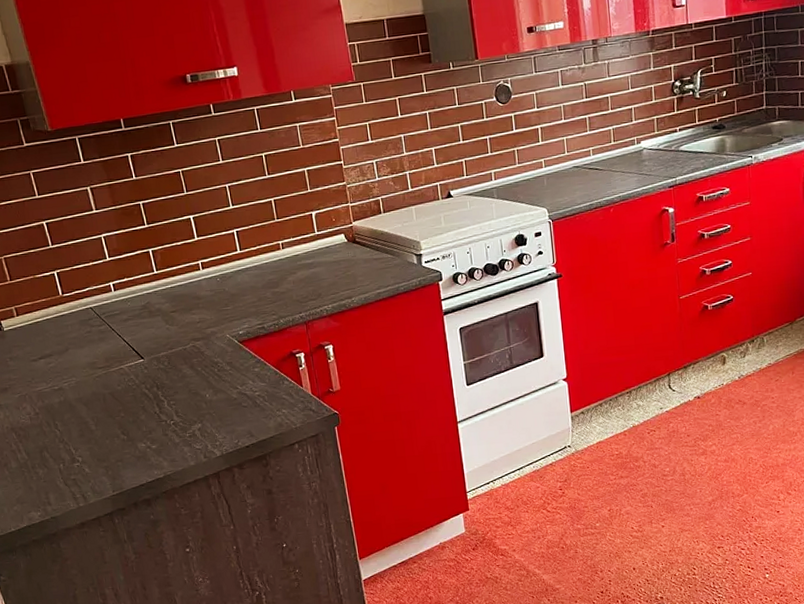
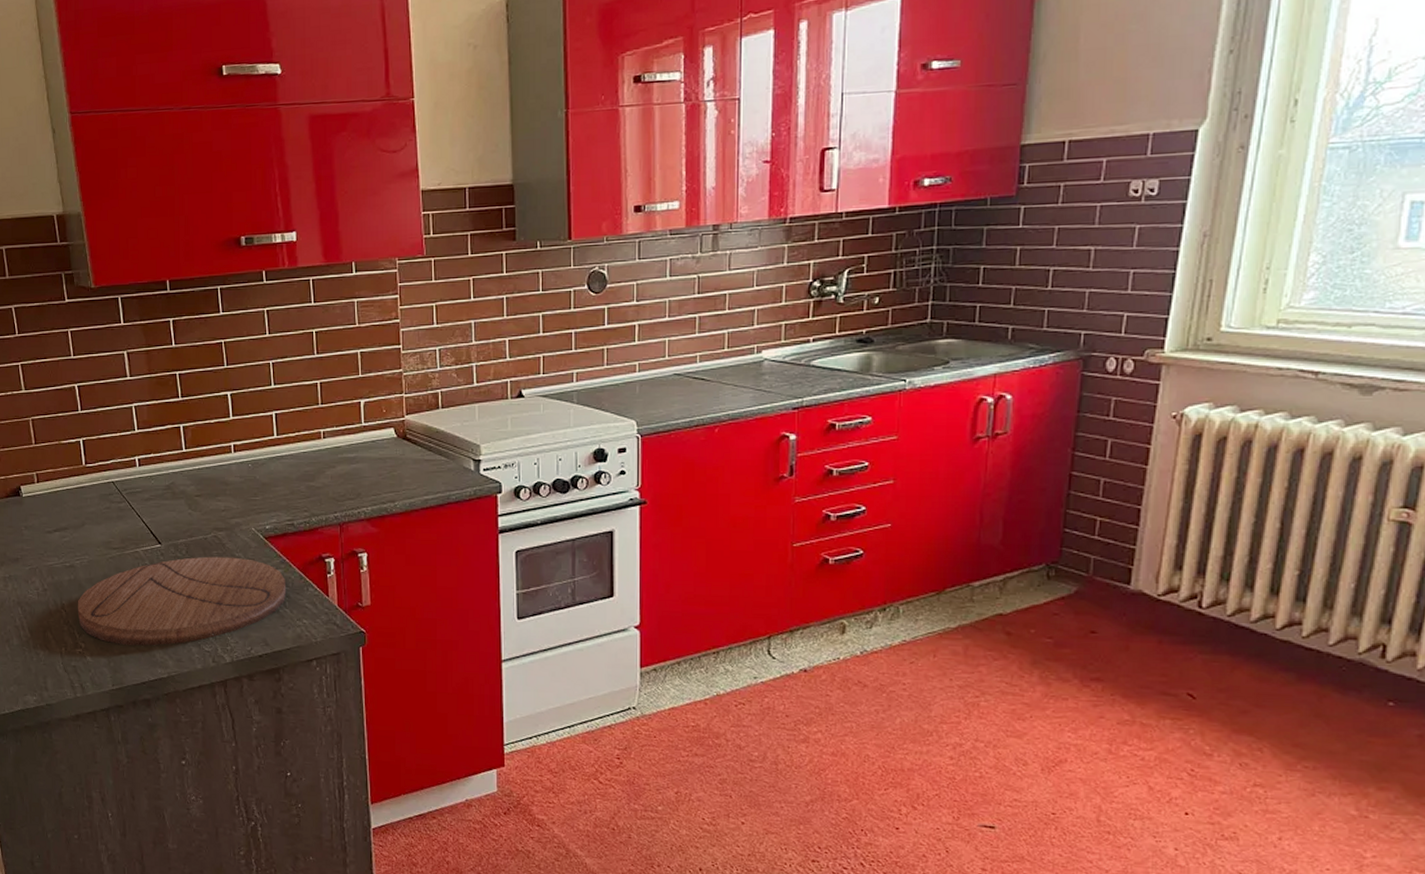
cutting board: none [69,362,265,455] -> present [77,556,287,646]

